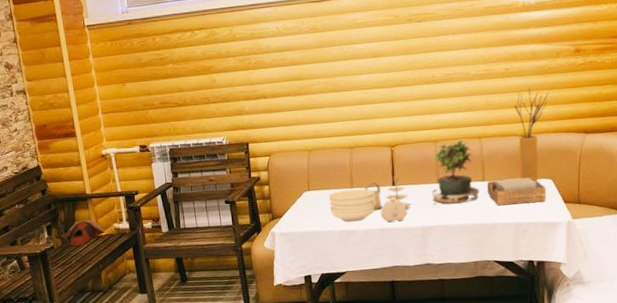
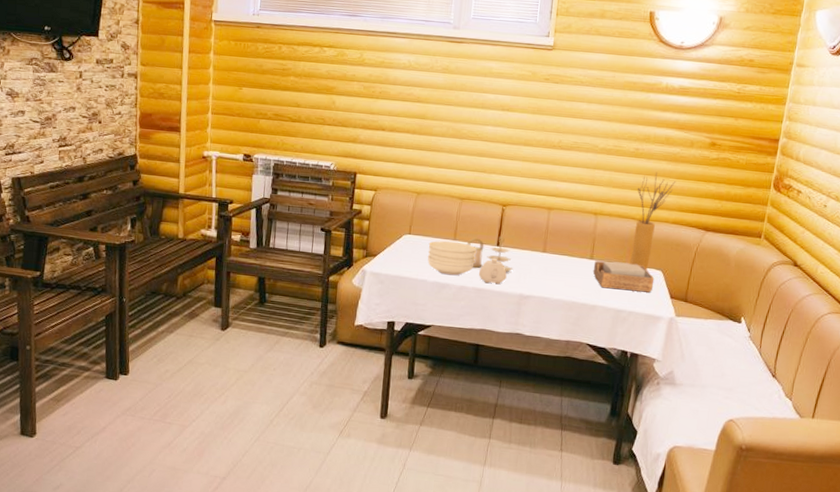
bag: present [61,219,105,247] -> none [144,219,191,246]
potted plant: present [431,139,480,209] -> none [533,211,586,278]

